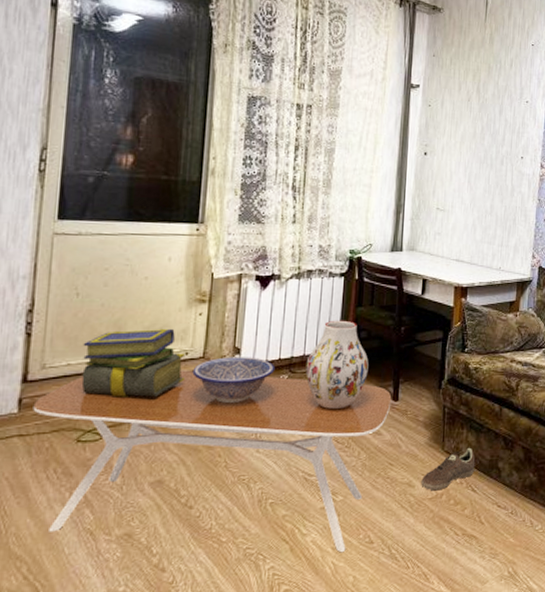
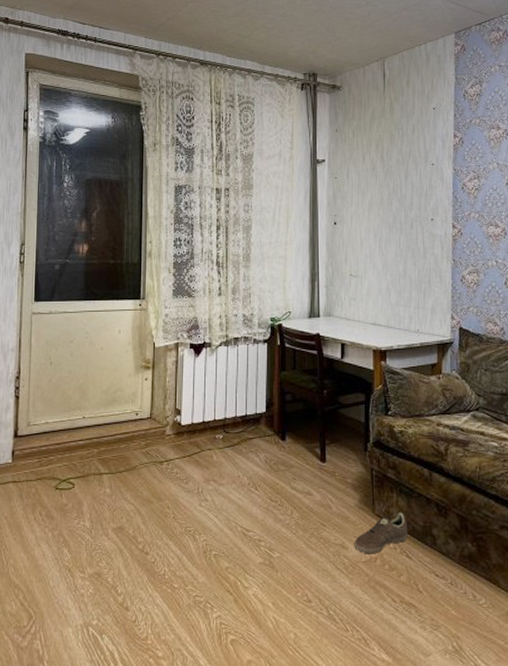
coffee table: present [33,370,392,553] -> none [22,429,319,609]
stack of books: present [81,328,186,397] -> none [56,391,137,452]
decorative bowl: present [192,357,276,404] -> none [142,417,211,460]
vase: present [305,320,369,409] -> none [238,383,295,468]

